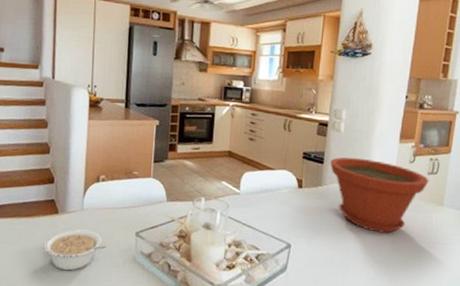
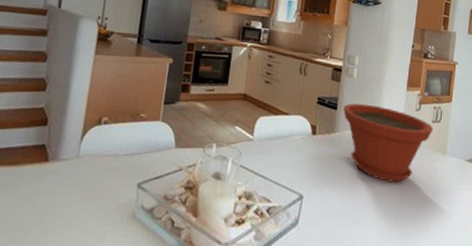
legume: present [43,229,108,271] -> none [25,179,103,231]

